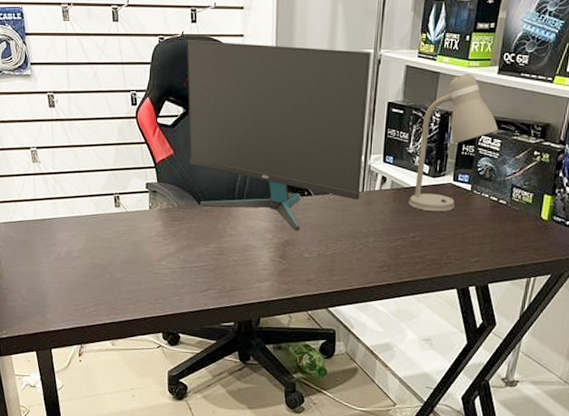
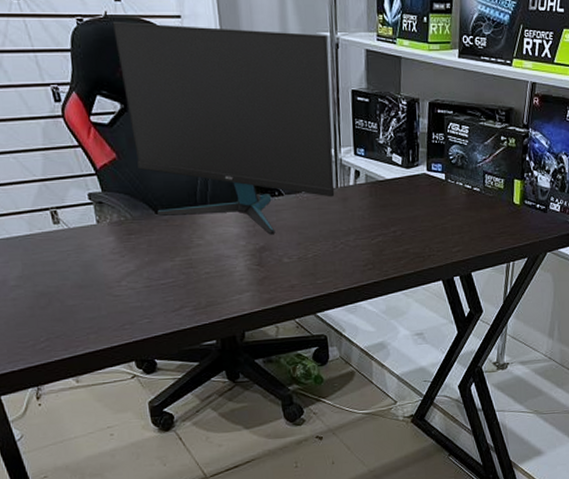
desk lamp: present [409,73,499,212] -> none [385,57,466,204]

